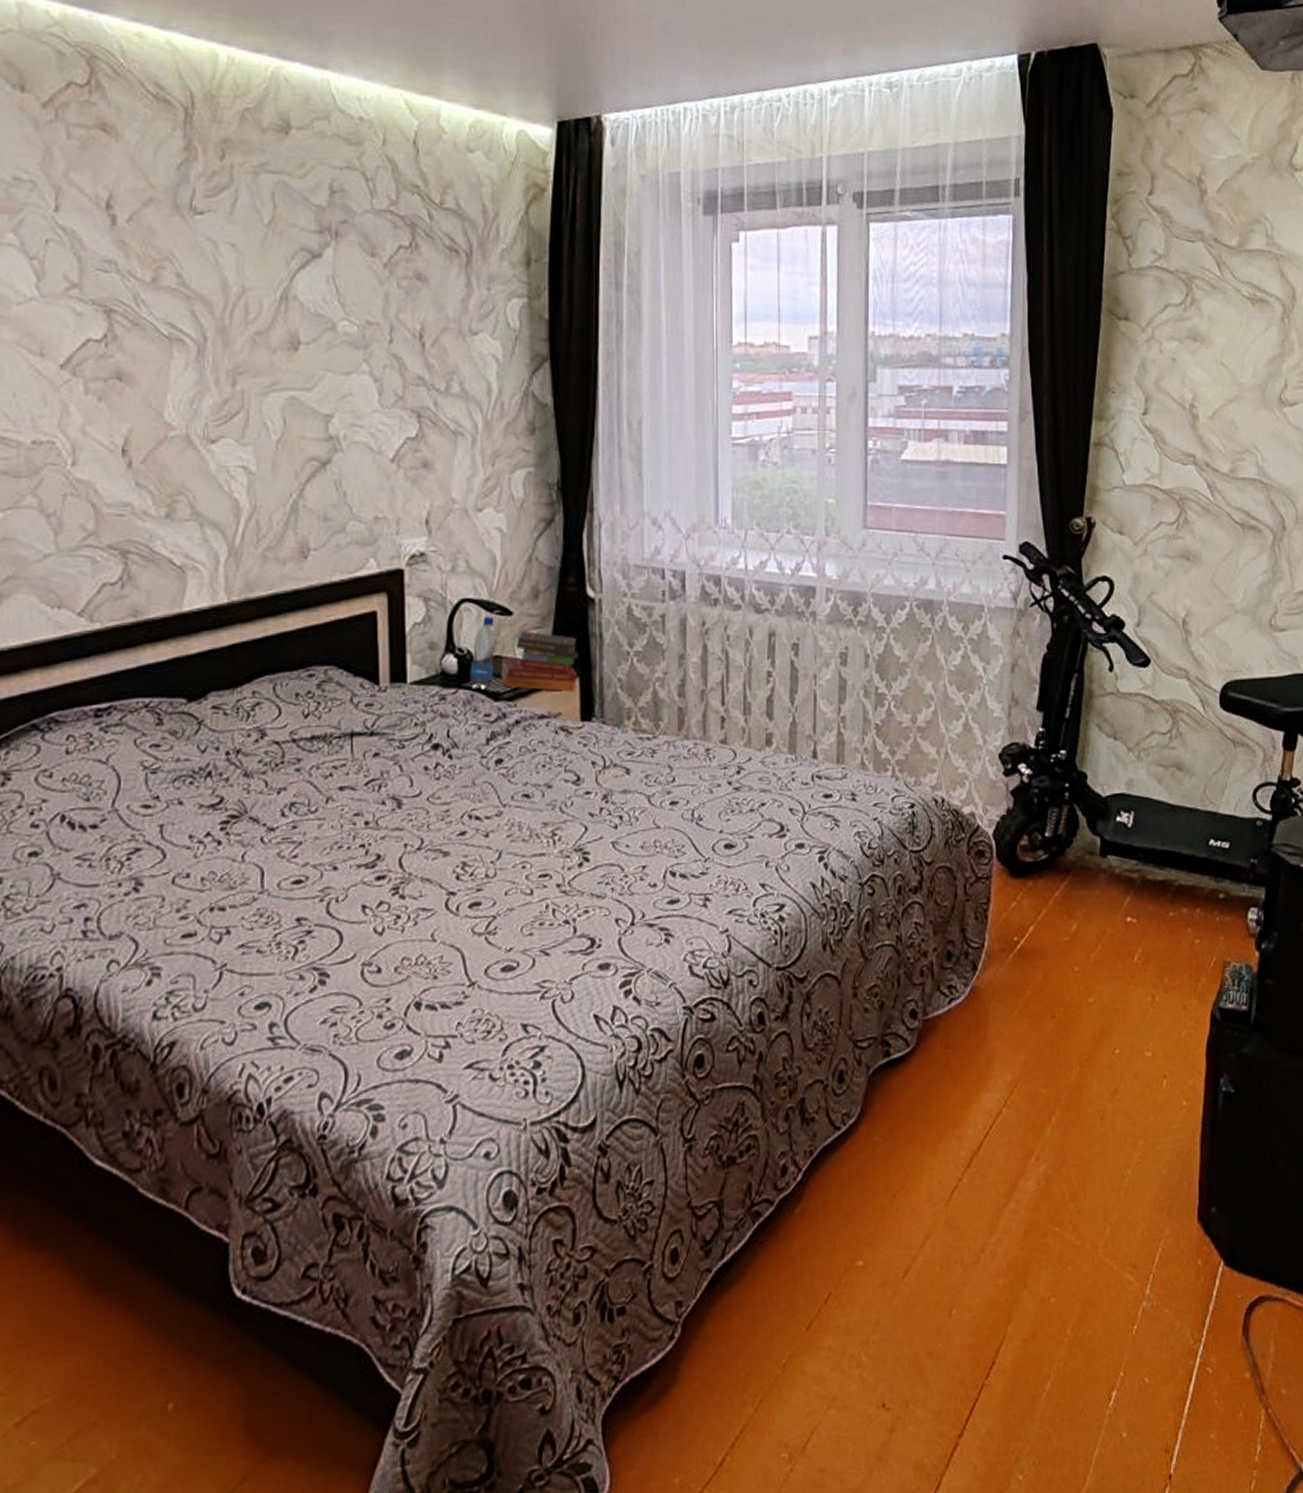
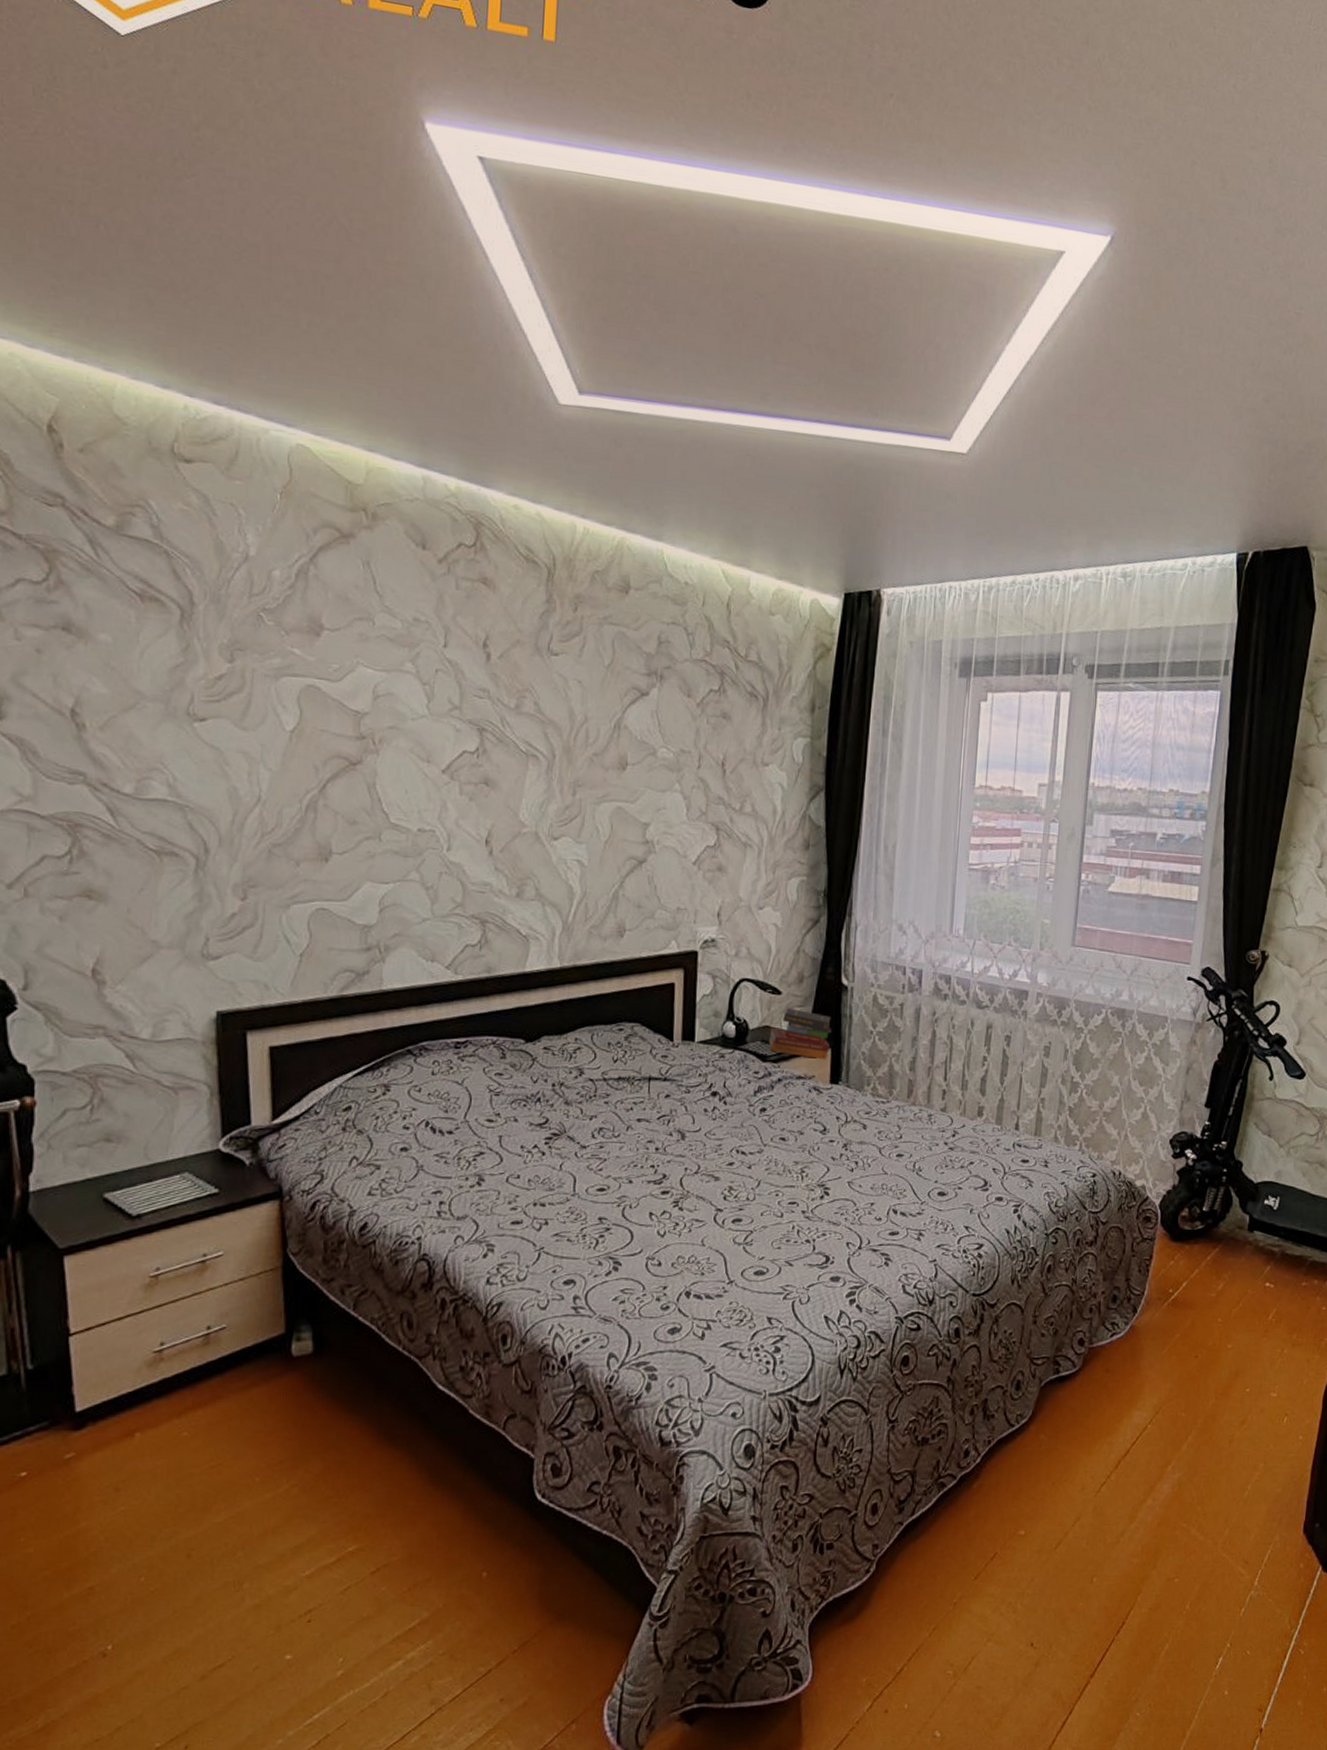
bottle: present [469,616,498,691] -> none [744,994,769,1053]

